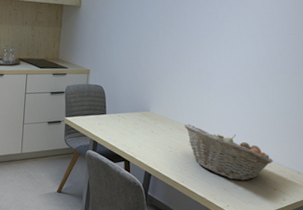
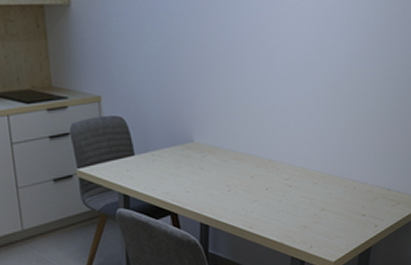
fruit basket: present [184,124,273,181] -> none [241,150,357,213]

